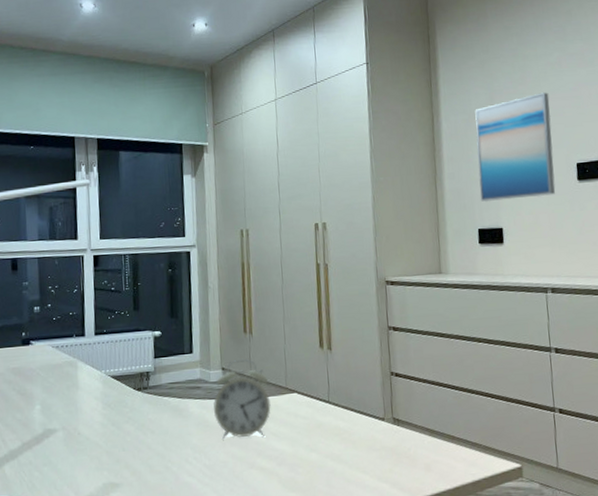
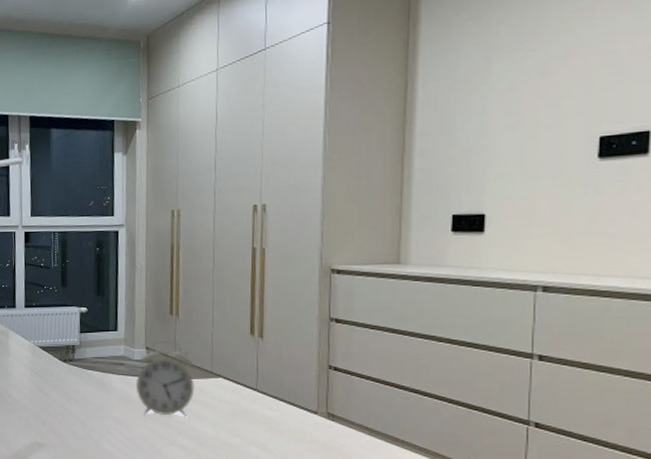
wall art: present [475,92,556,202] -> none [459,47,571,183]

